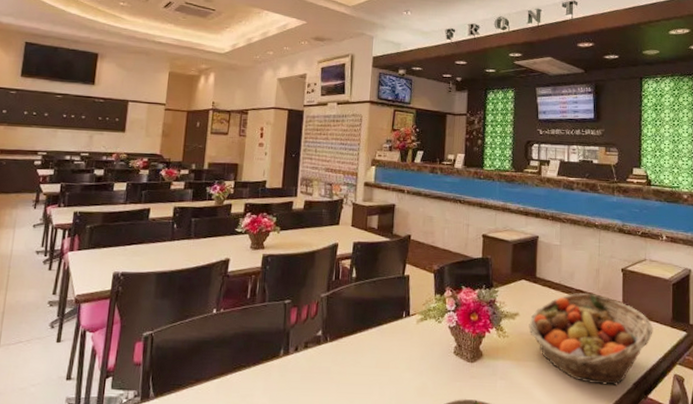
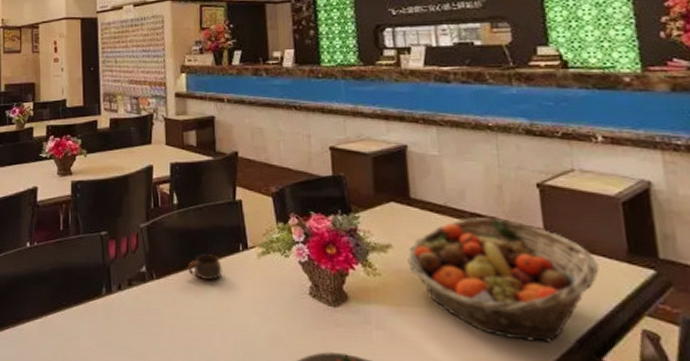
cup: none [358,320,387,343] -> present [187,254,222,281]

